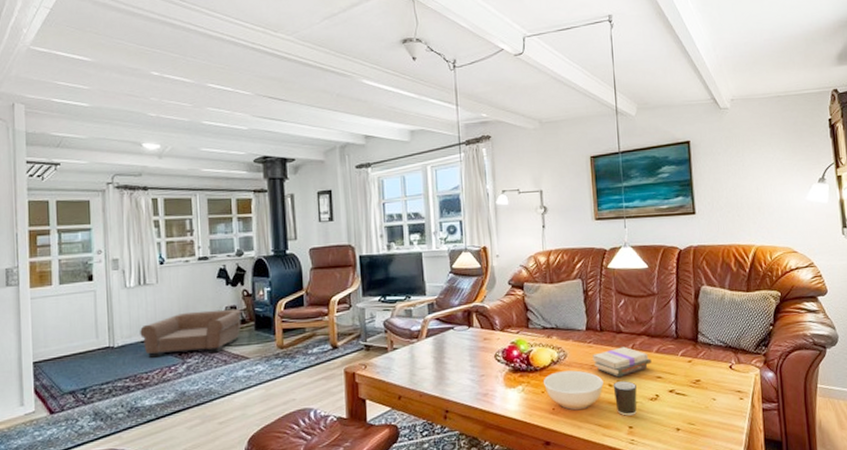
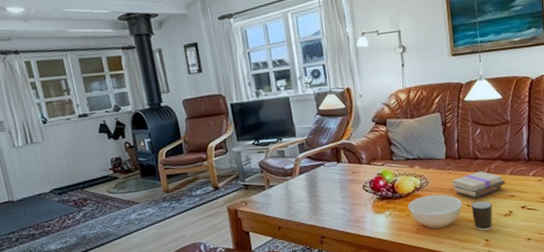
dog bed: present [140,308,242,359] -> none [35,160,128,210]

